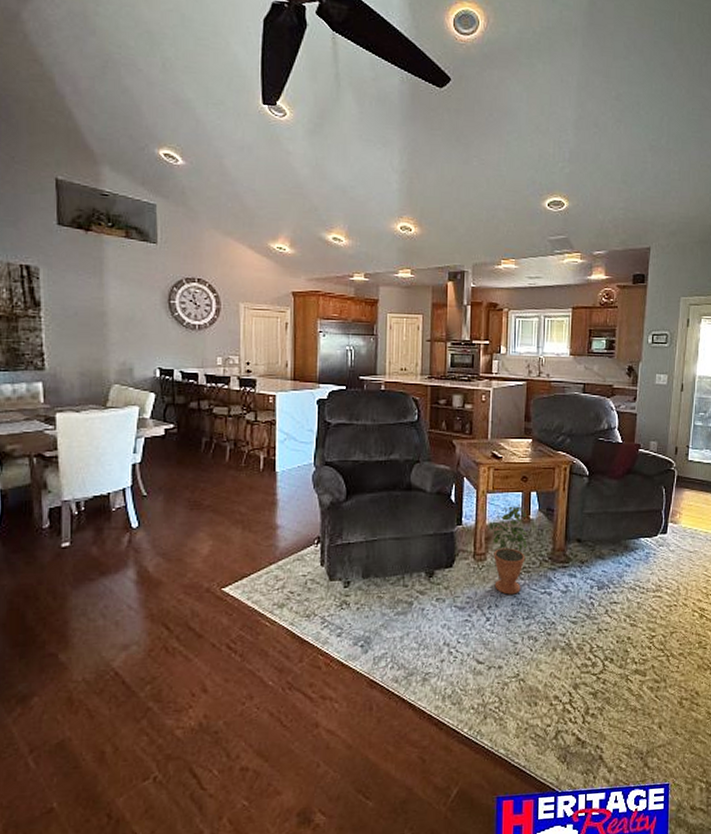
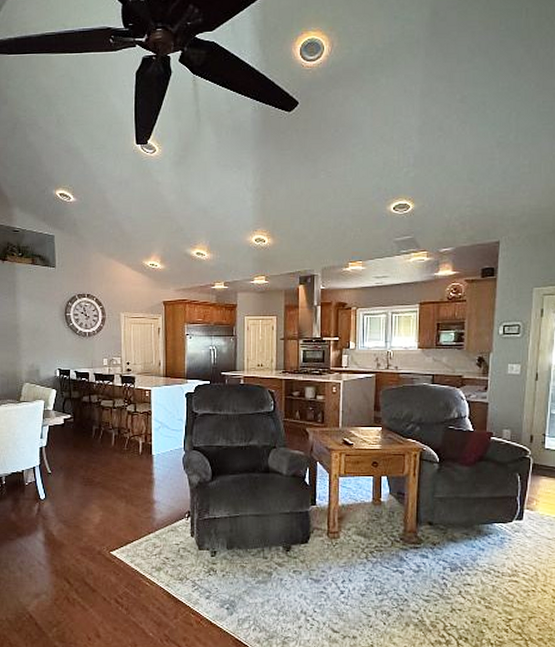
potted plant: present [489,504,527,595] -> none [341,488,379,571]

